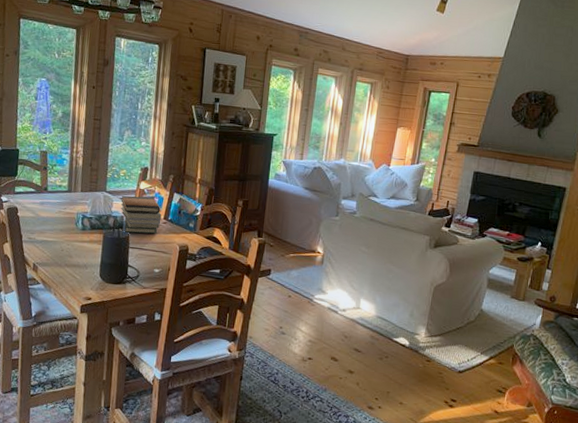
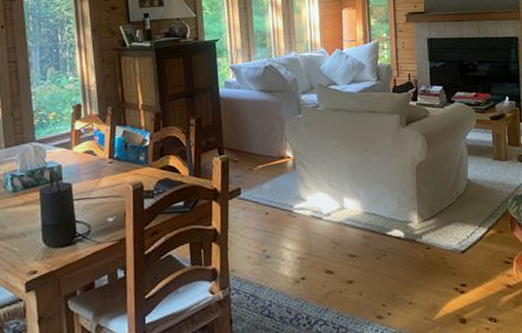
book stack: present [120,195,162,234] -> none [54,137,106,183]

